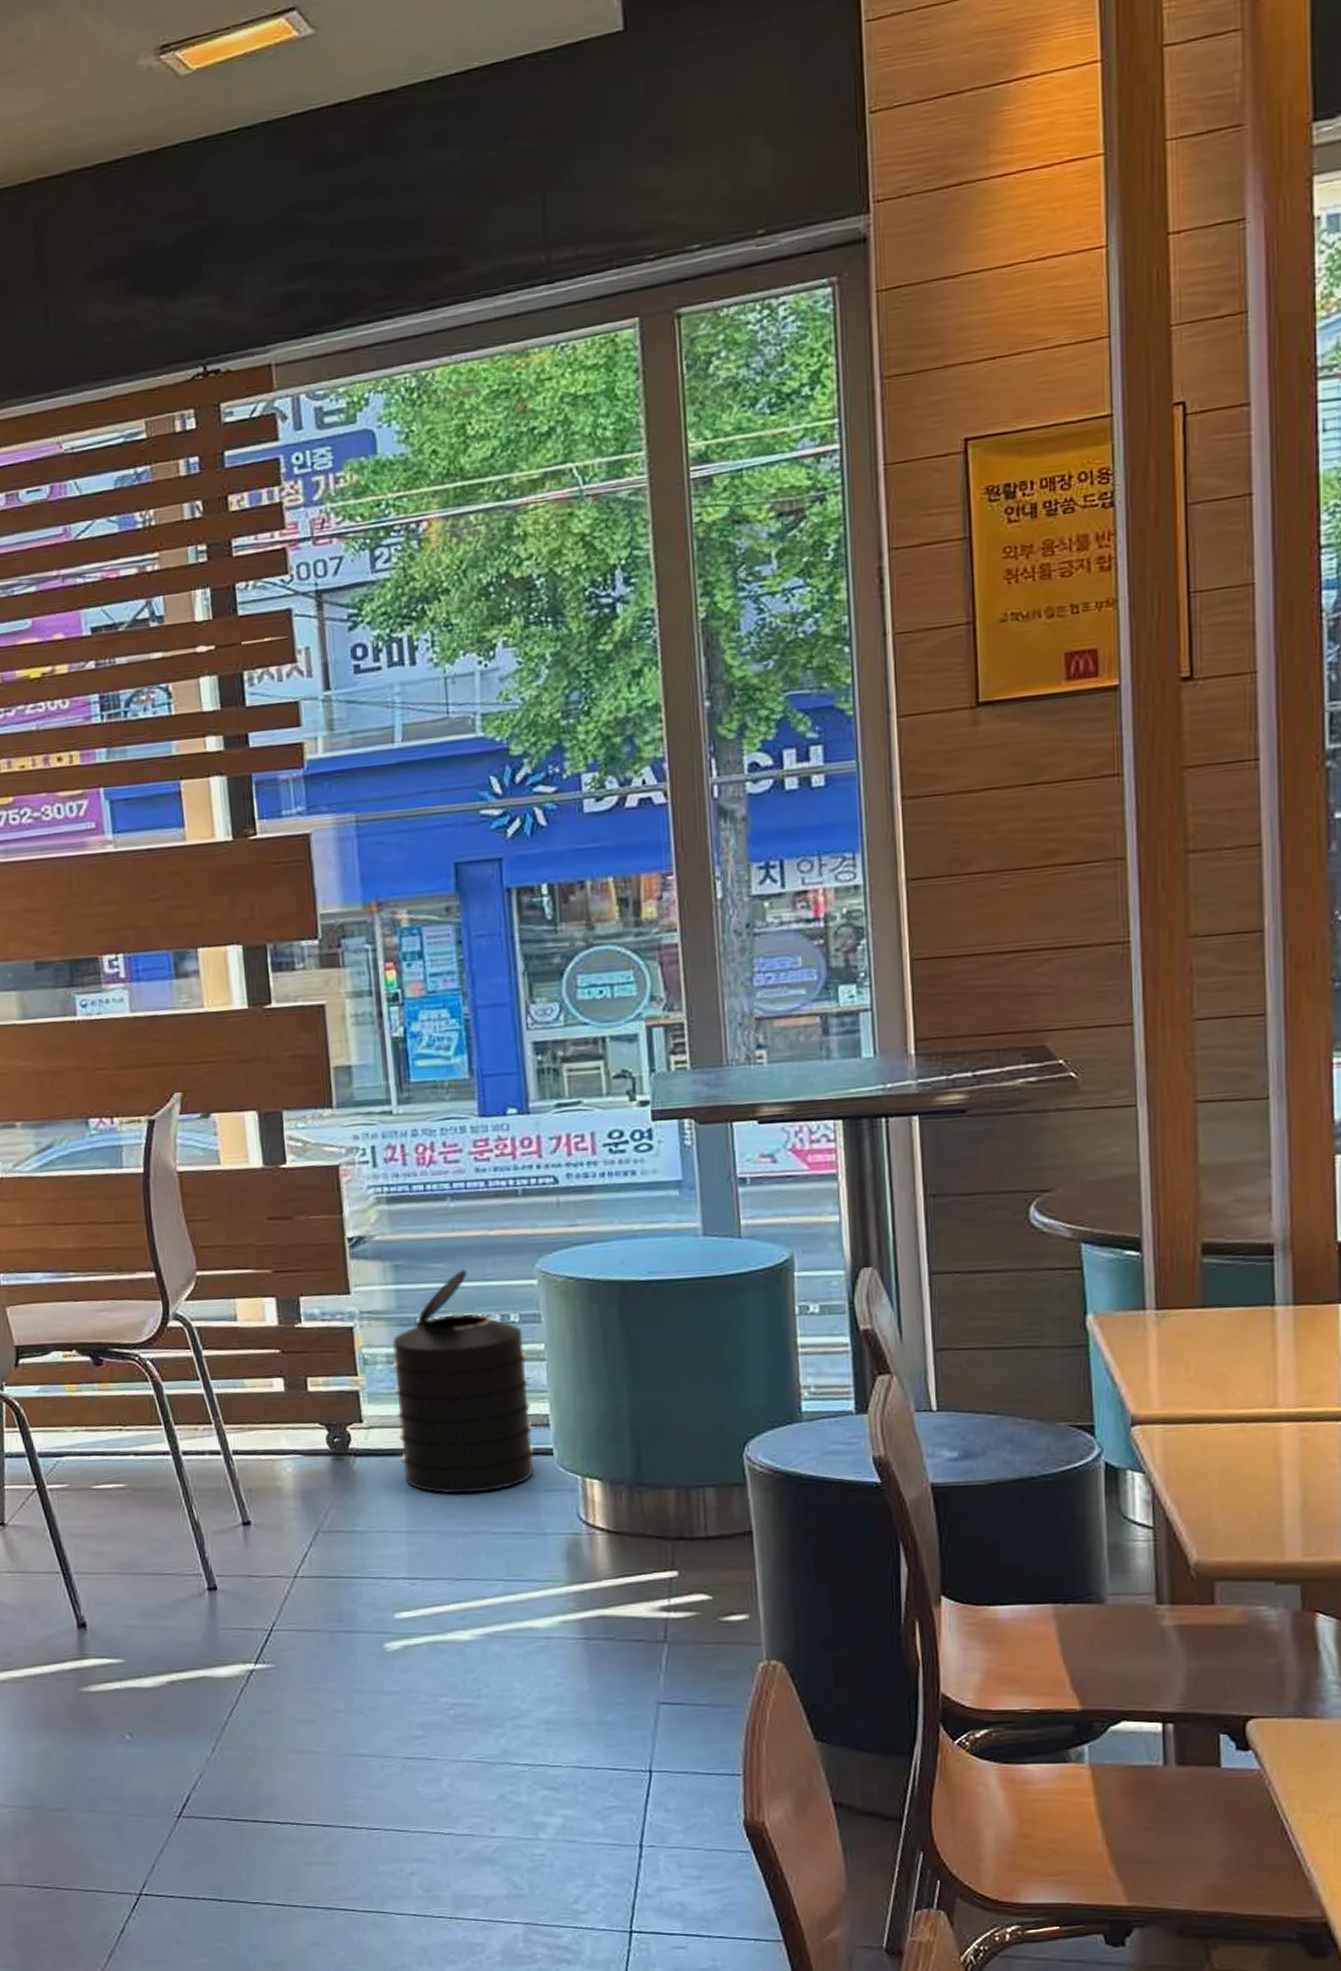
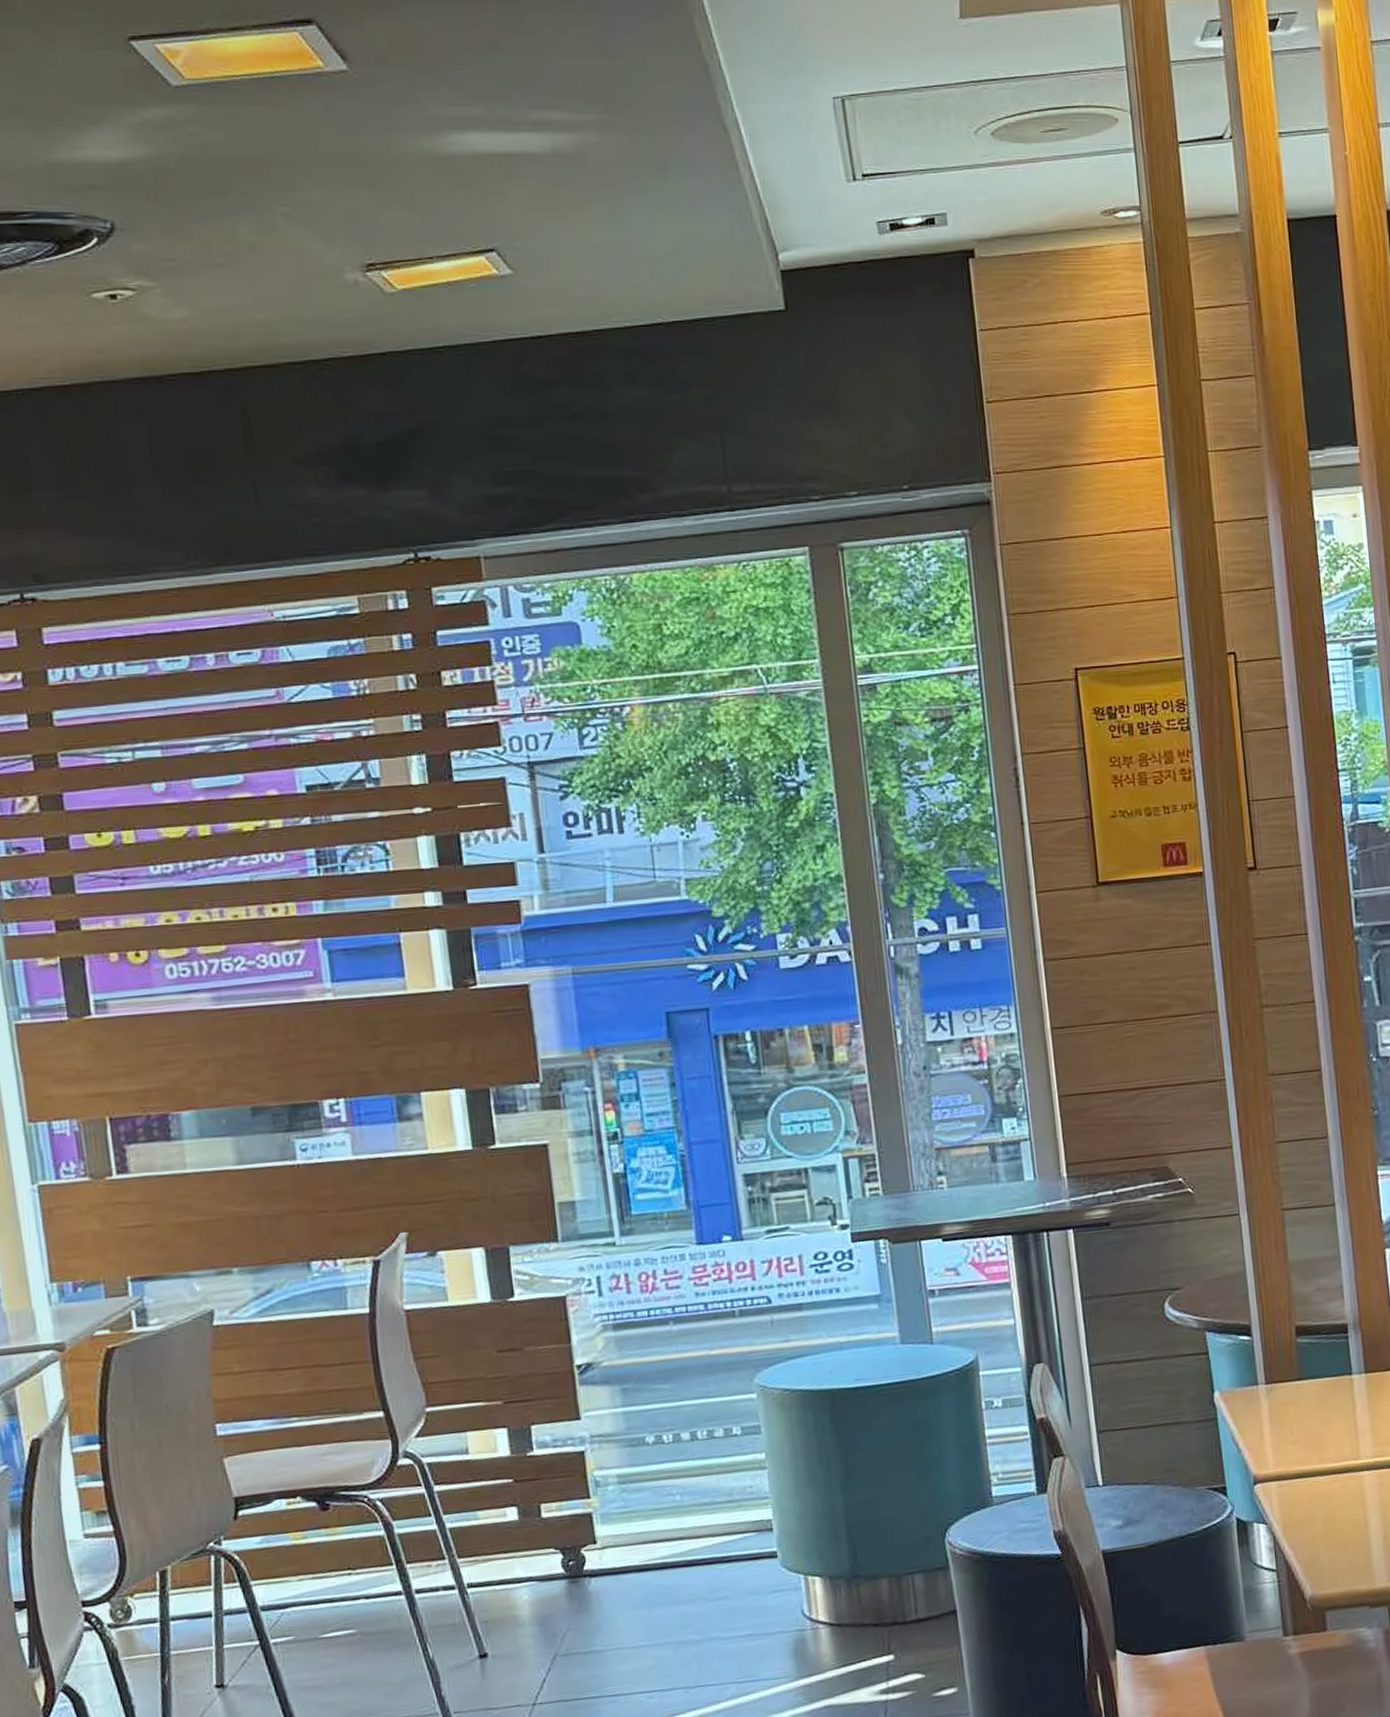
trash can: present [393,1268,535,1494] -> none [623,1387,760,1606]

